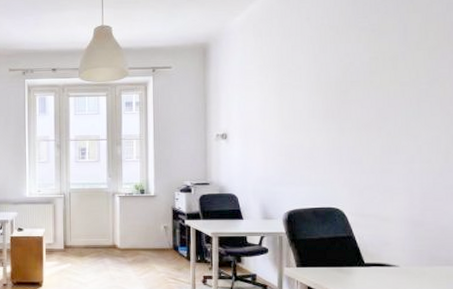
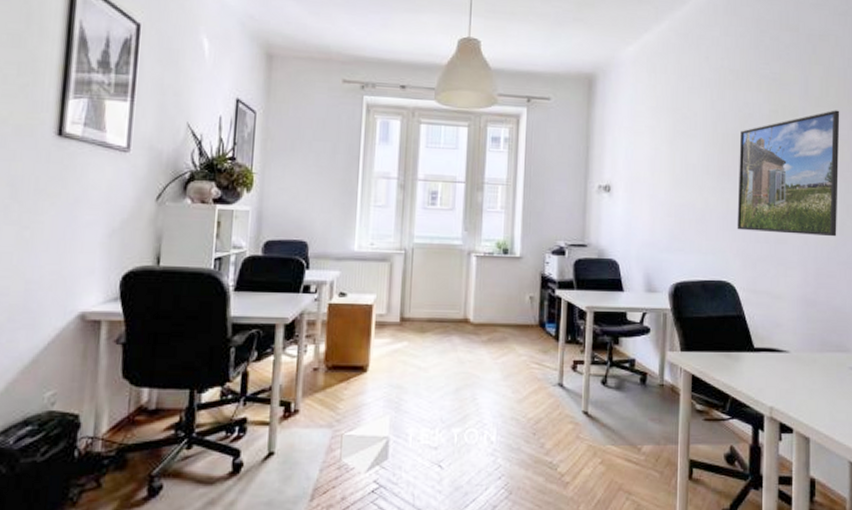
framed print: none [342,51,442,165] -> present [737,110,840,237]

